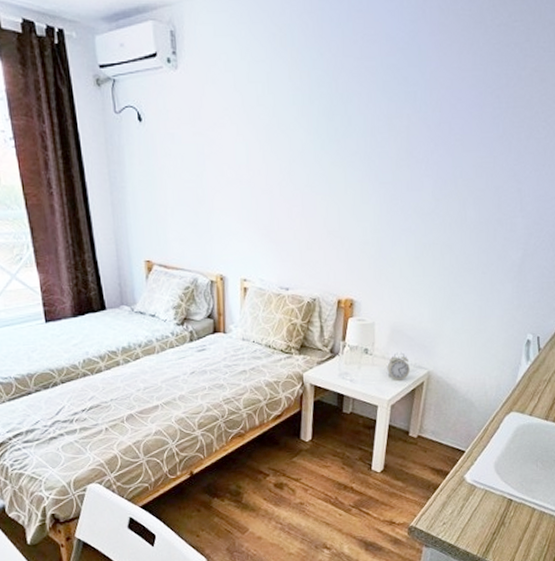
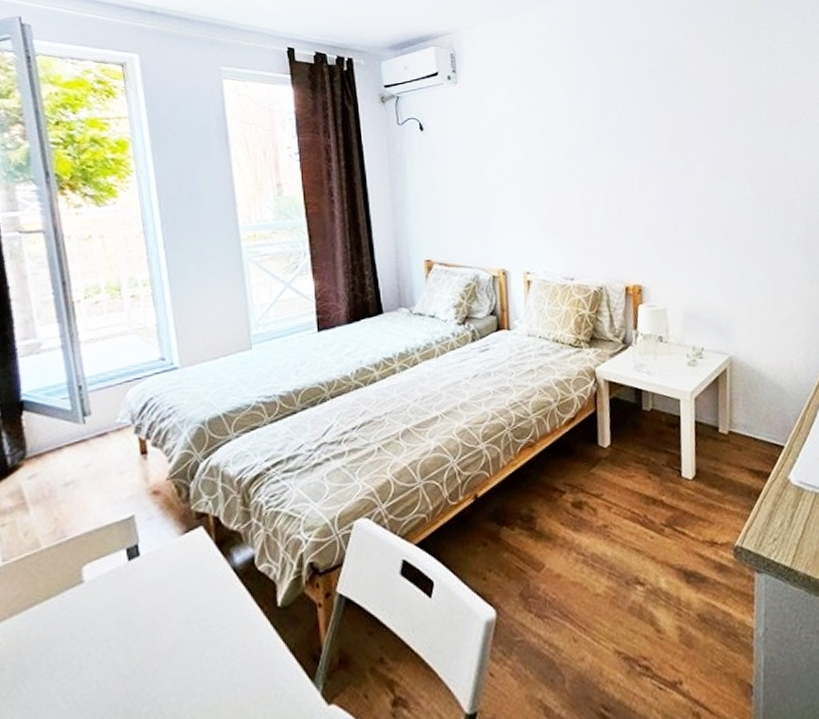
alarm clock: present [387,352,410,381] -> none [685,338,710,369]

